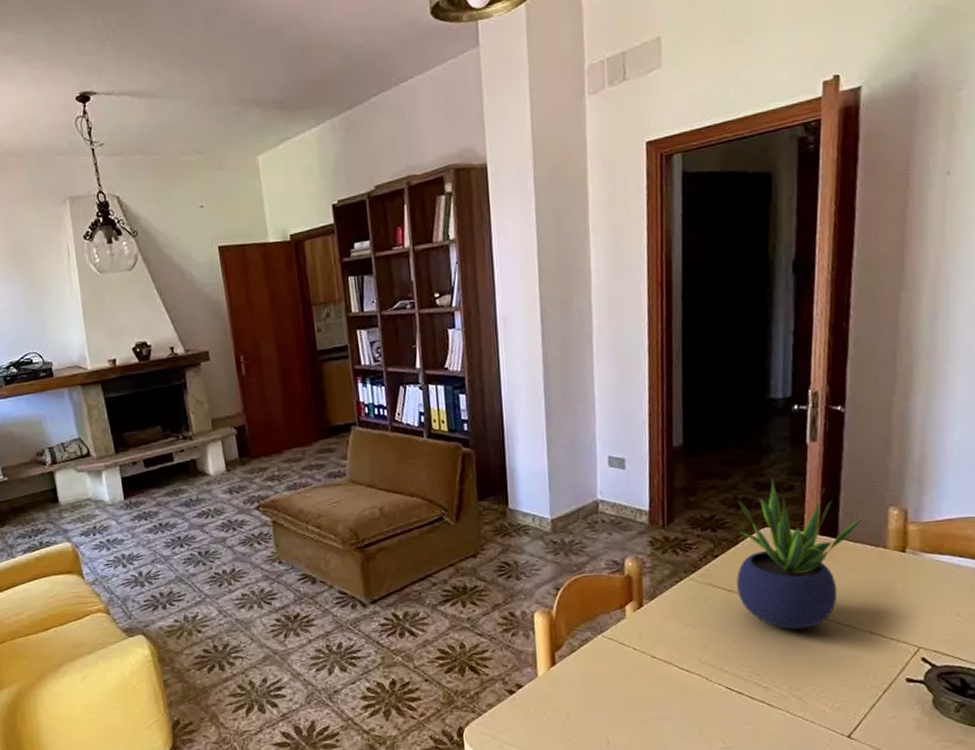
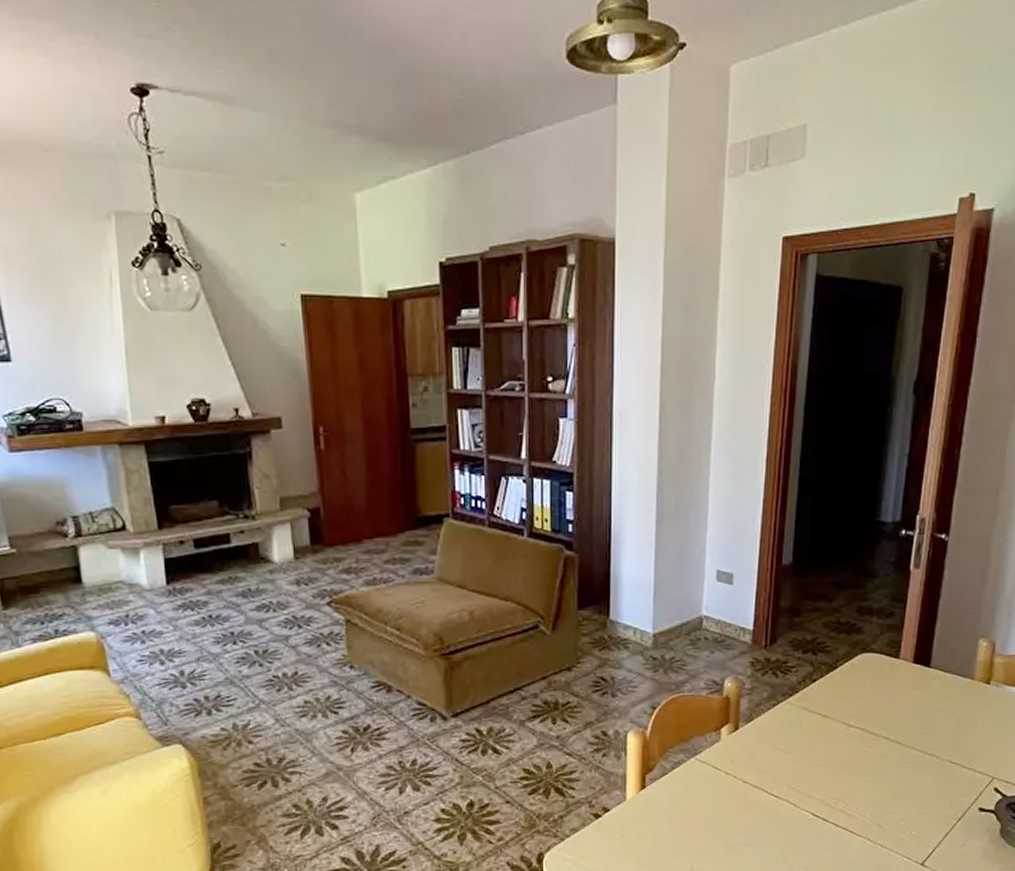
potted plant: present [737,478,864,630] -> none [832,603,955,757]

